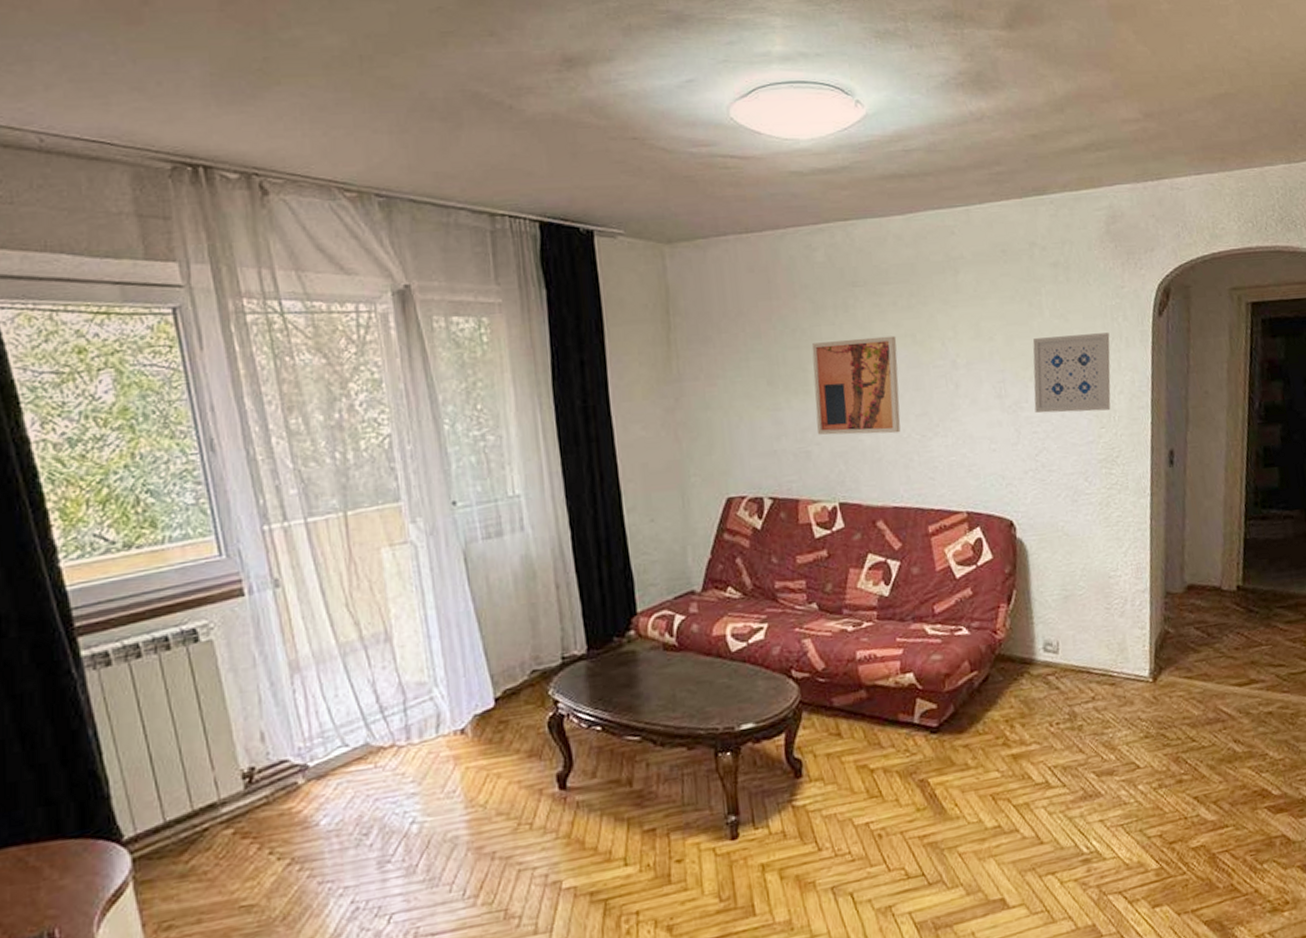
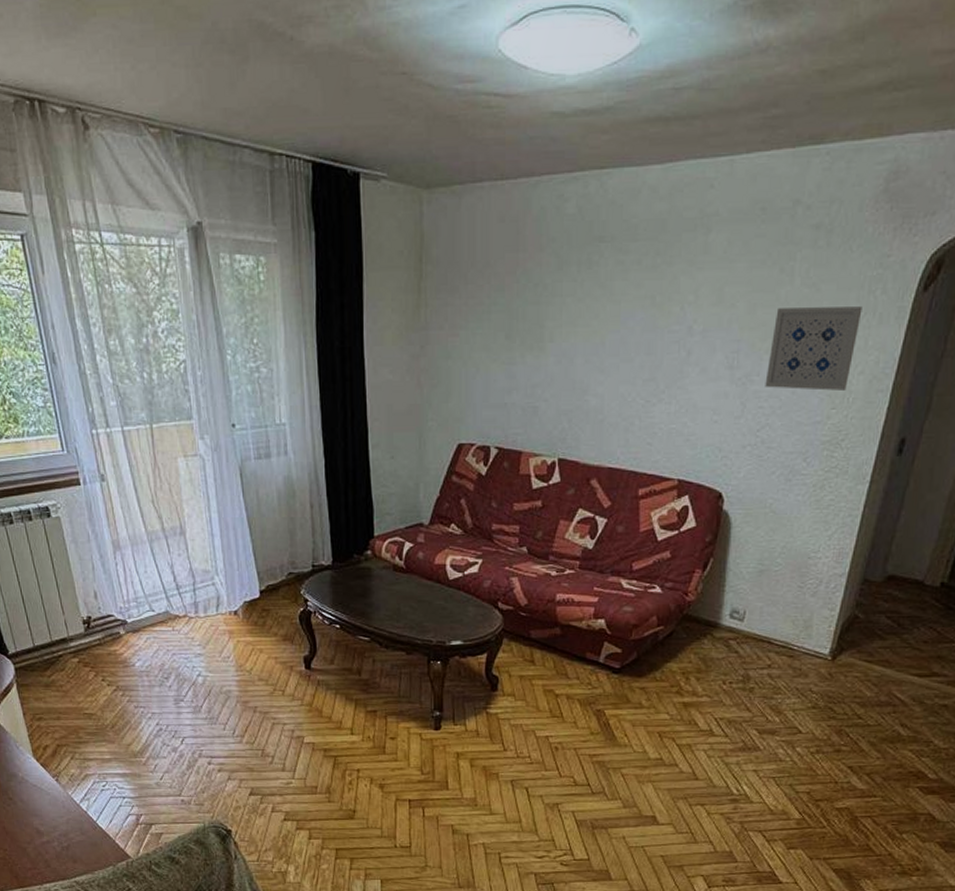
wall art: present [811,335,901,435] -> none [546,296,636,397]

